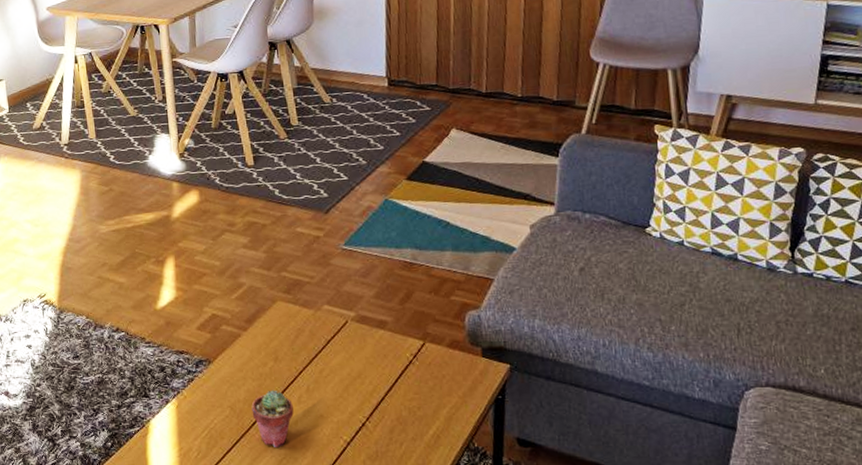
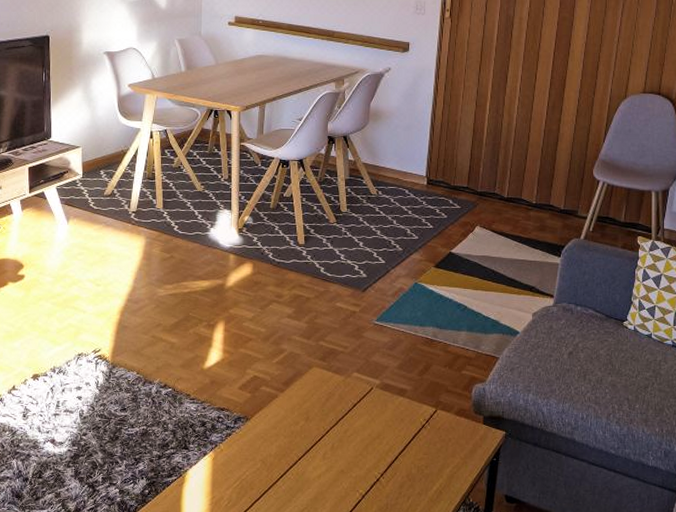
potted succulent: present [251,390,294,447] -> none [281,446,318,498]

